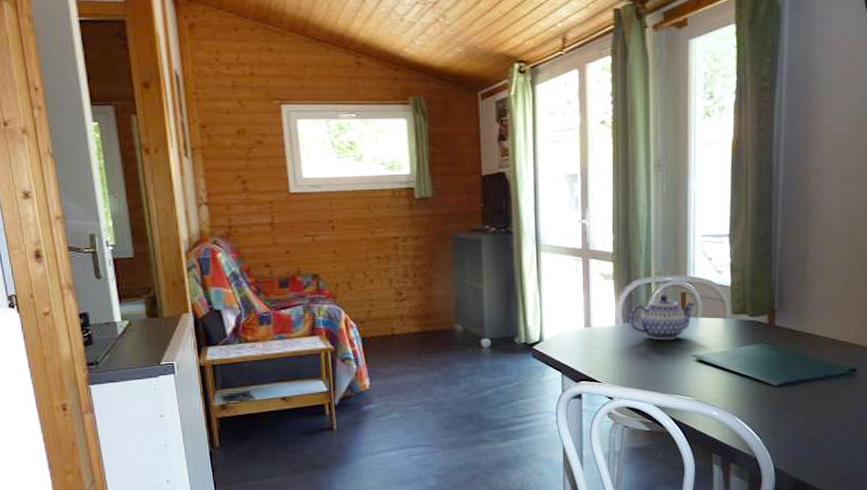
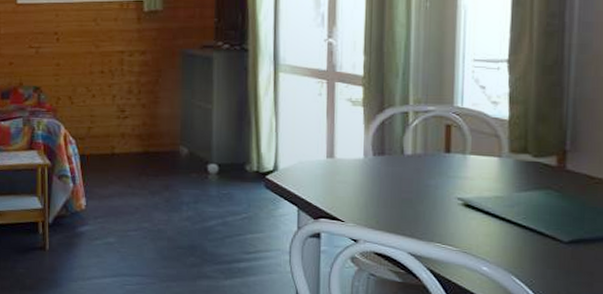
teapot: present [629,295,695,340] -> none [380,126,463,179]

